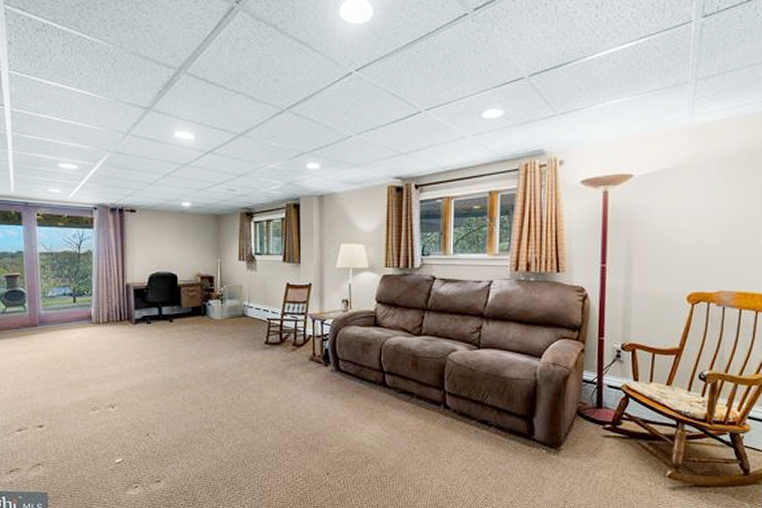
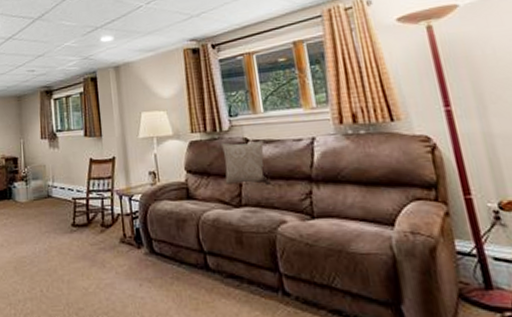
pillow: none [410,278,449,318] -> present [222,141,271,185]

